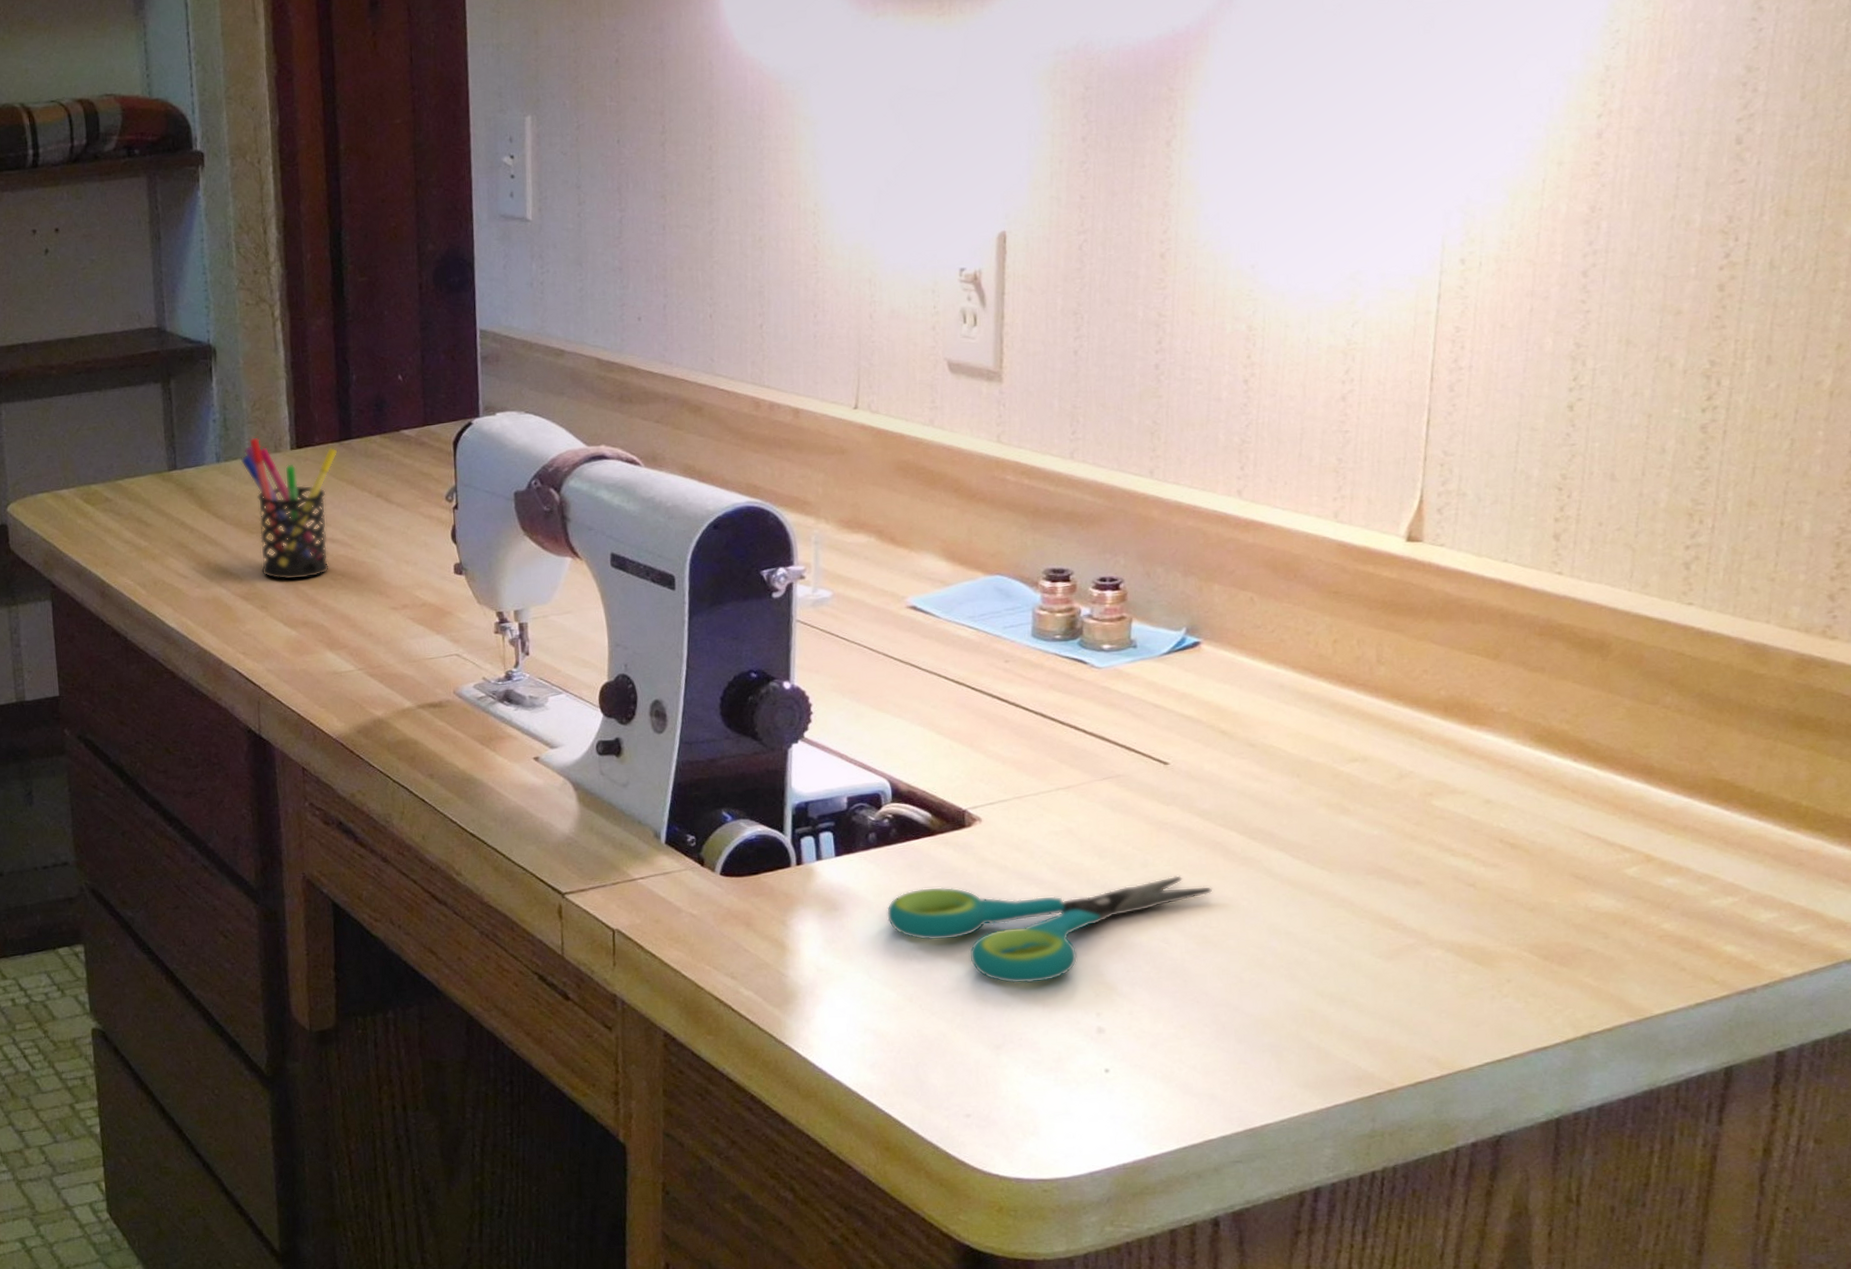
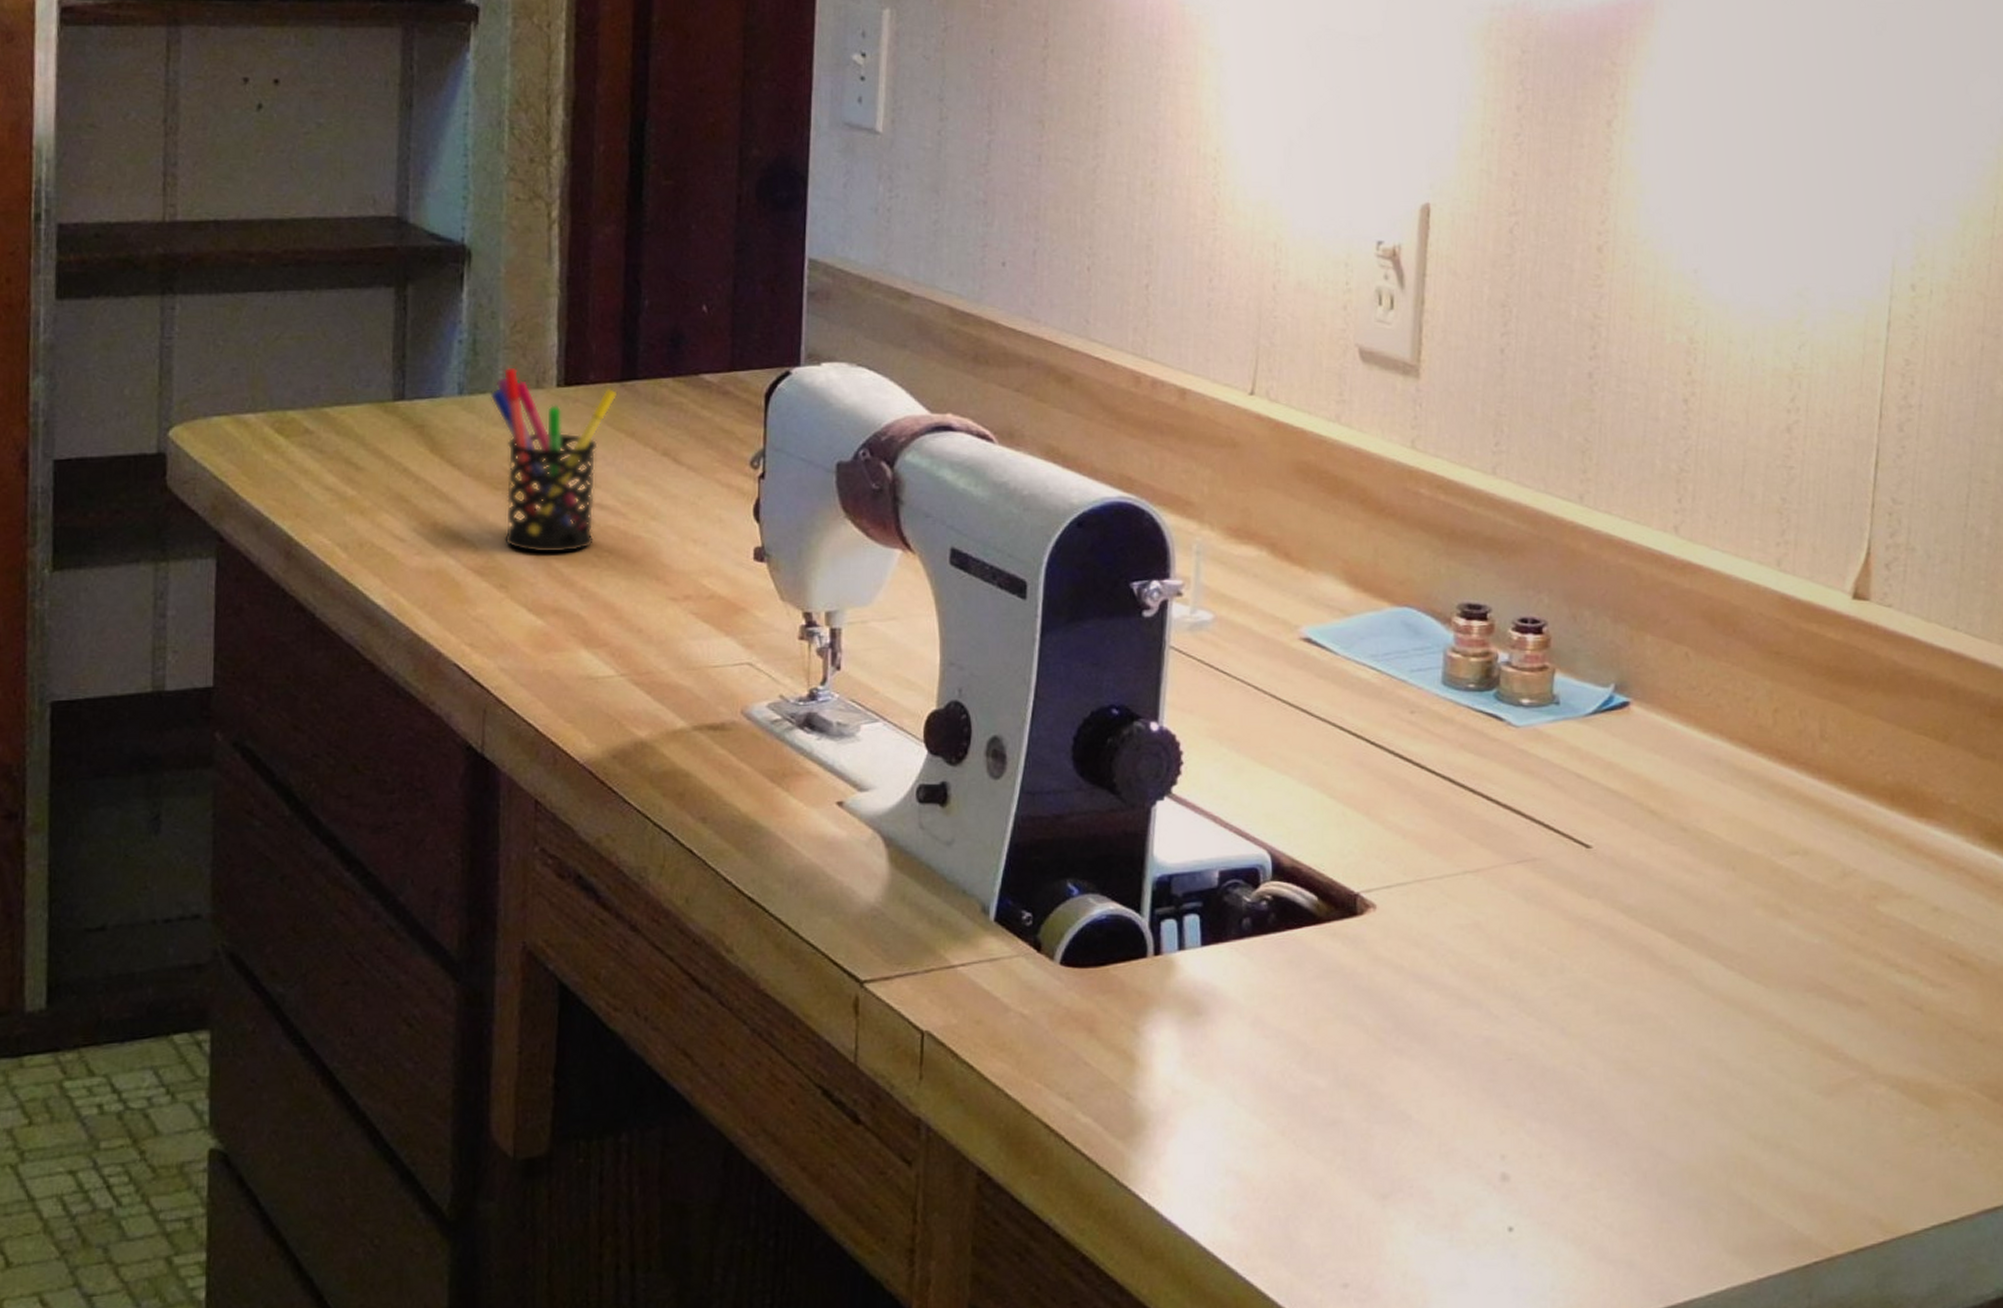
scissors: present [886,875,1212,984] -> none [1259,985,1636,1116]

